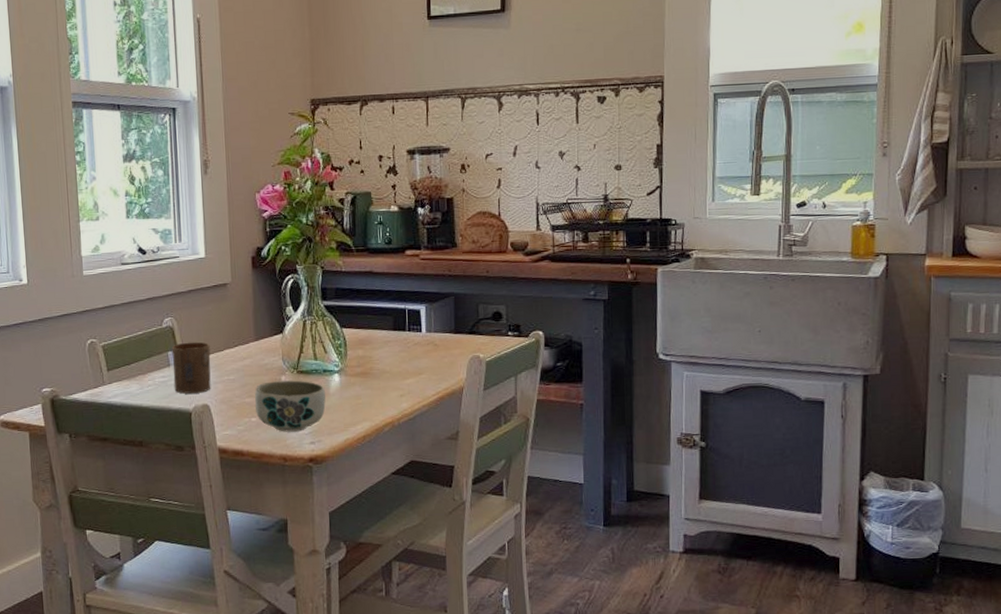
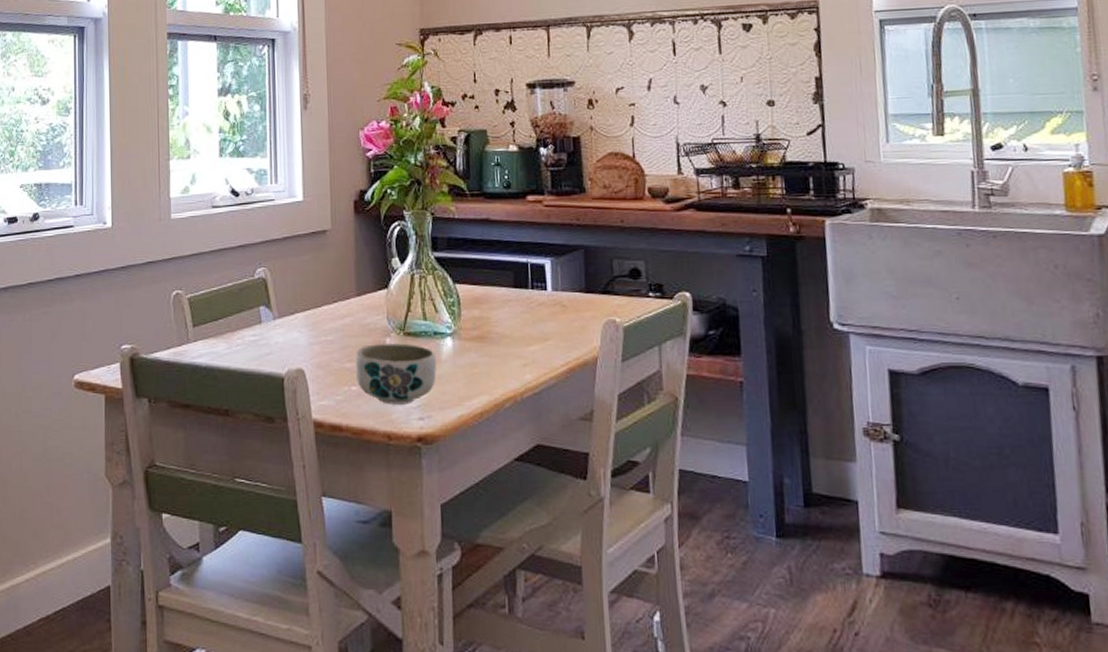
cup: present [171,342,211,394] -> none [264,296,307,356]

